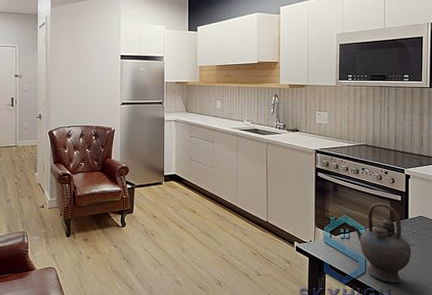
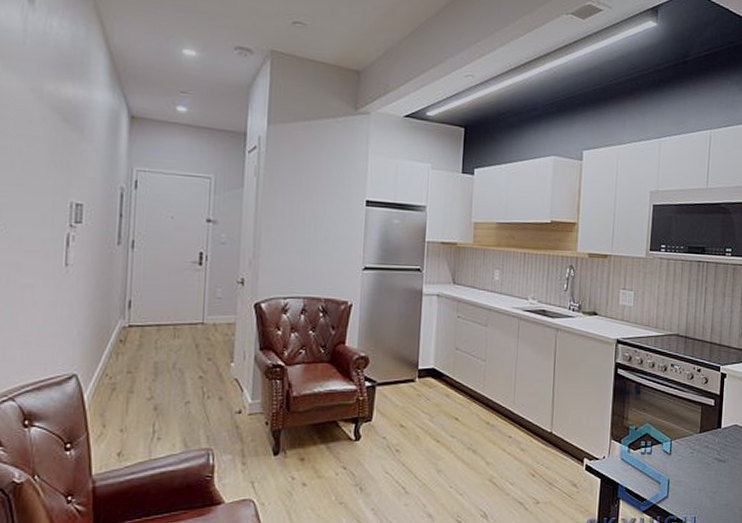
teapot: present [351,203,411,283] -> none [654,408,722,509]

